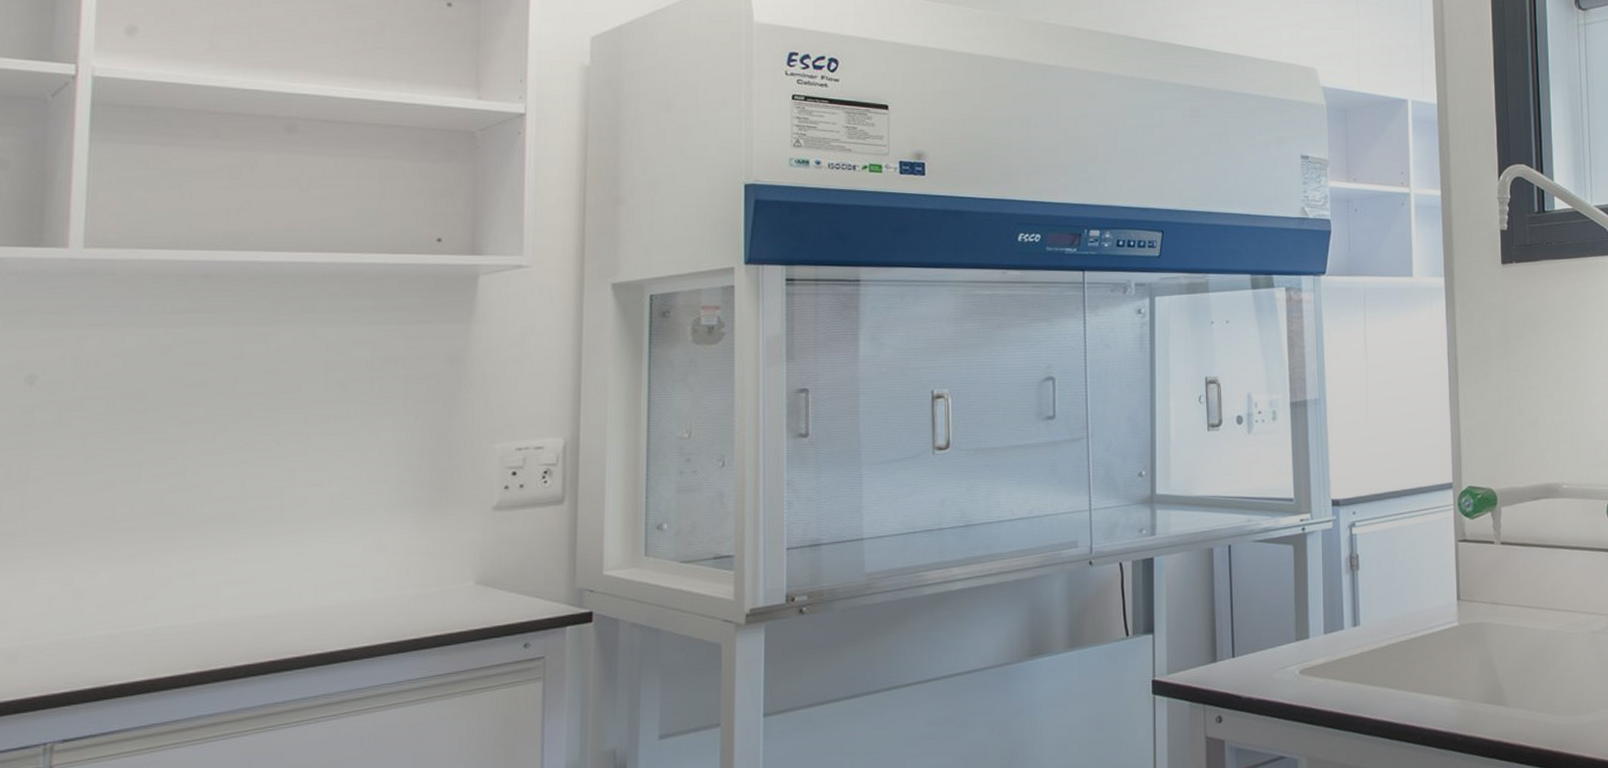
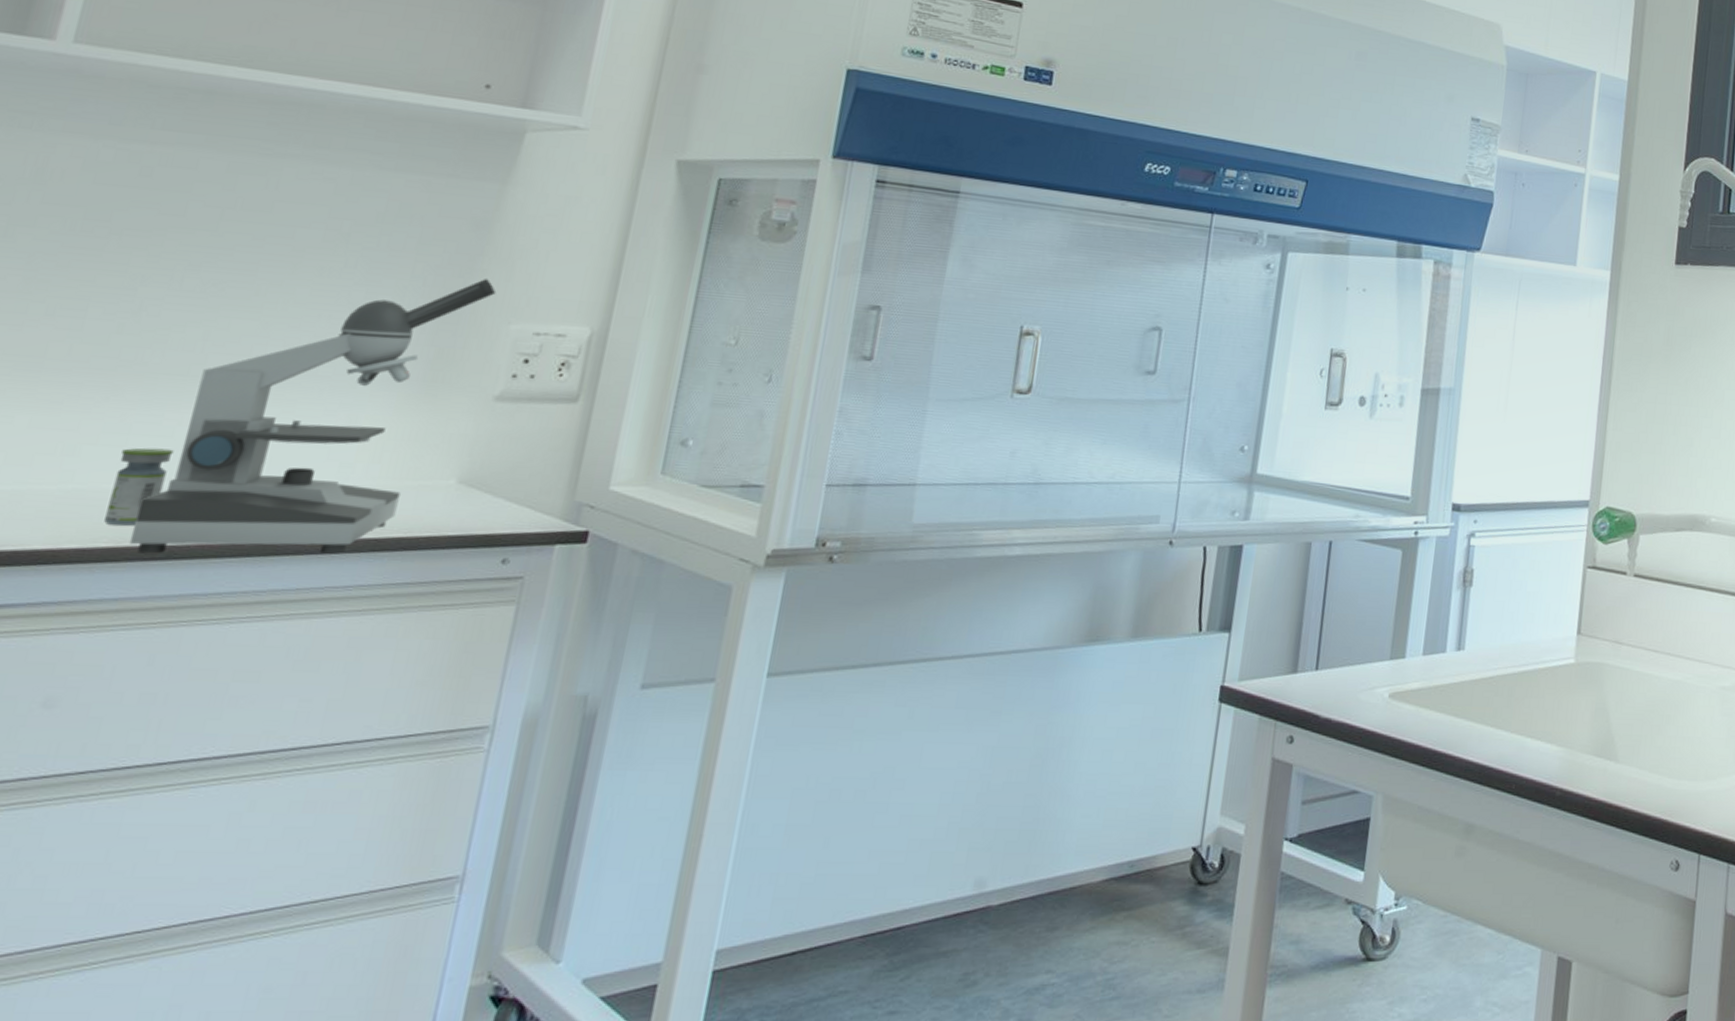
medicine bottle: none [189,584,235,655] -> present [104,447,174,527]
microscope: none [212,406,478,675] -> present [129,278,497,554]

